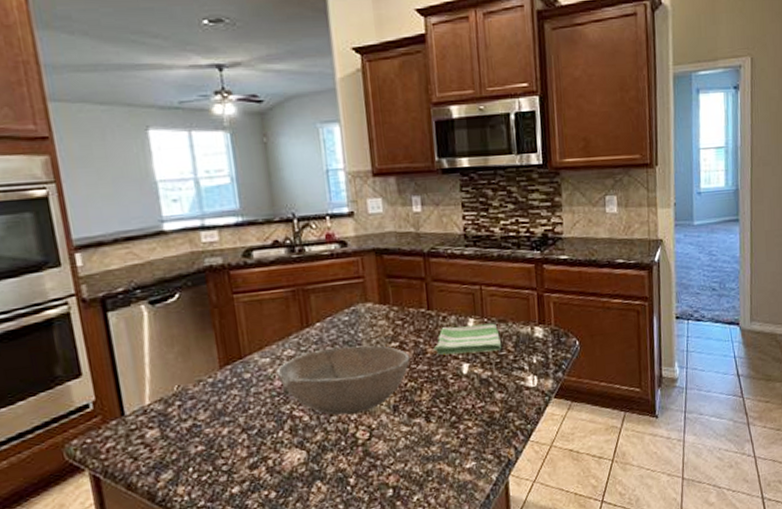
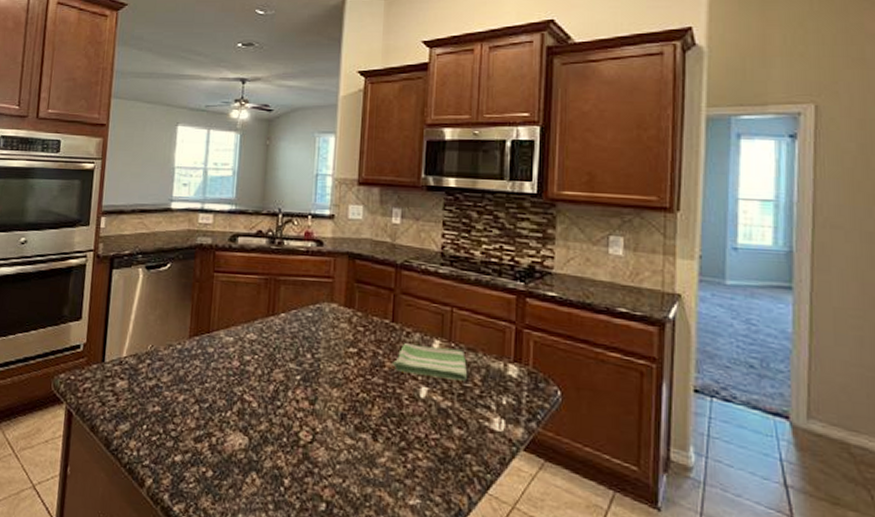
bowl: present [276,345,410,416] -> none [236,339,366,413]

